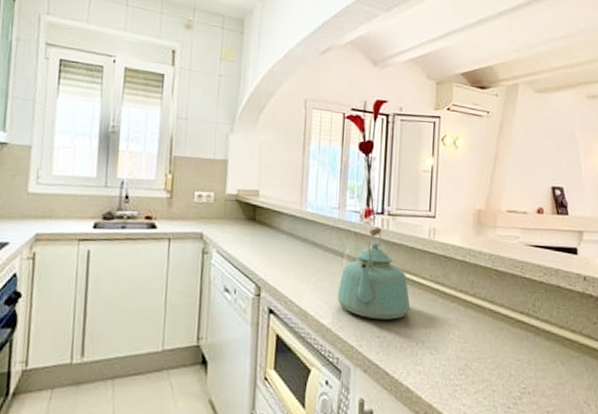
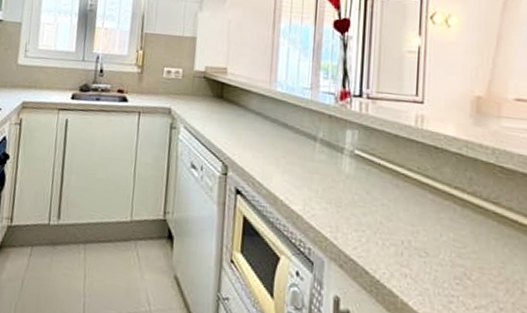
kettle: present [337,227,411,321] -> none [309,110,394,213]

